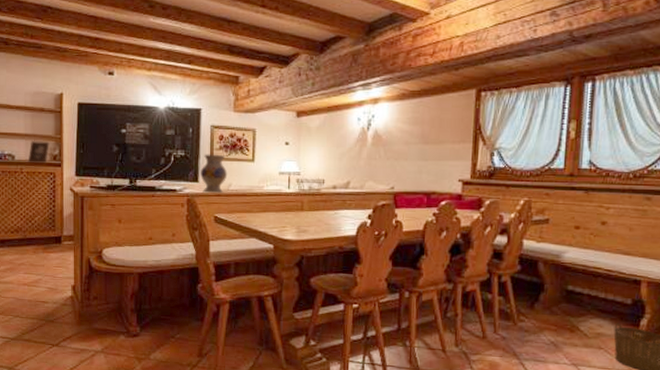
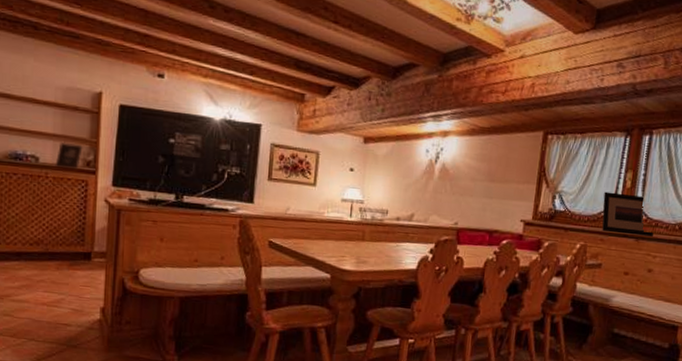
vase: present [200,154,228,194] -> none [256,173,287,218]
picture frame: none [545,144,604,187] -> present [602,191,653,237]

